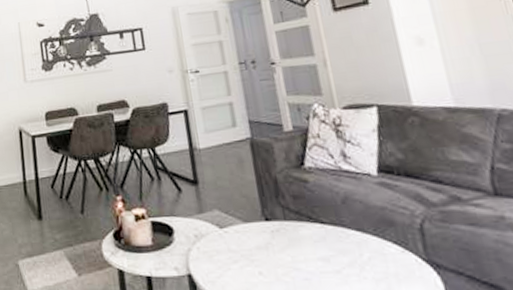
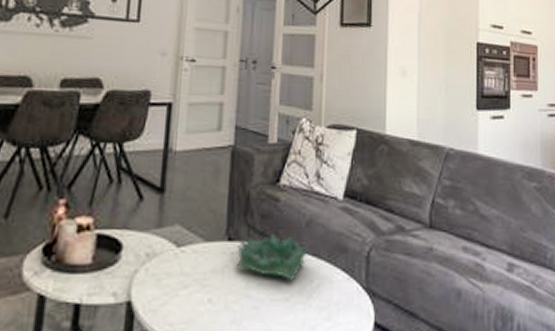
decorative bowl: none [276,212,351,255] -> present [236,234,309,281]

